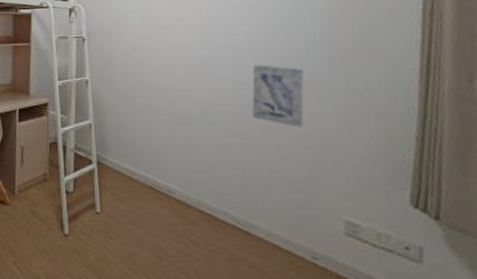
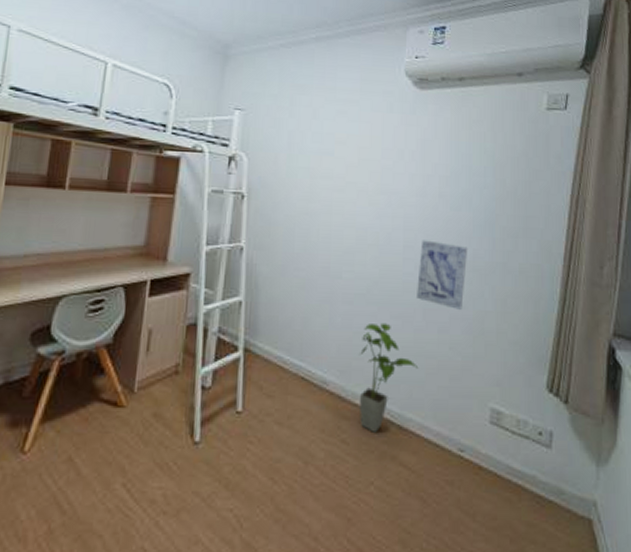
house plant: none [201,140,262,236] -> present [360,322,419,432]

